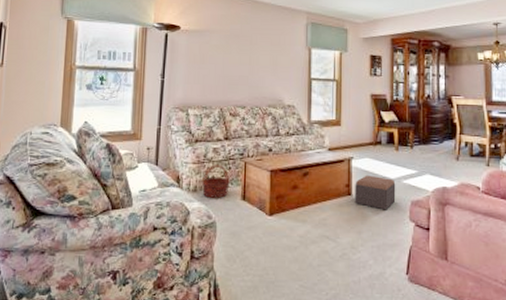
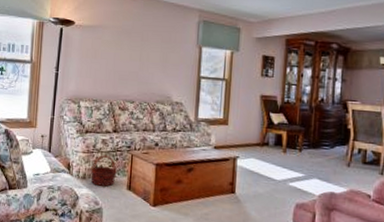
footstool: present [355,175,396,210] -> none [238,174,281,211]

